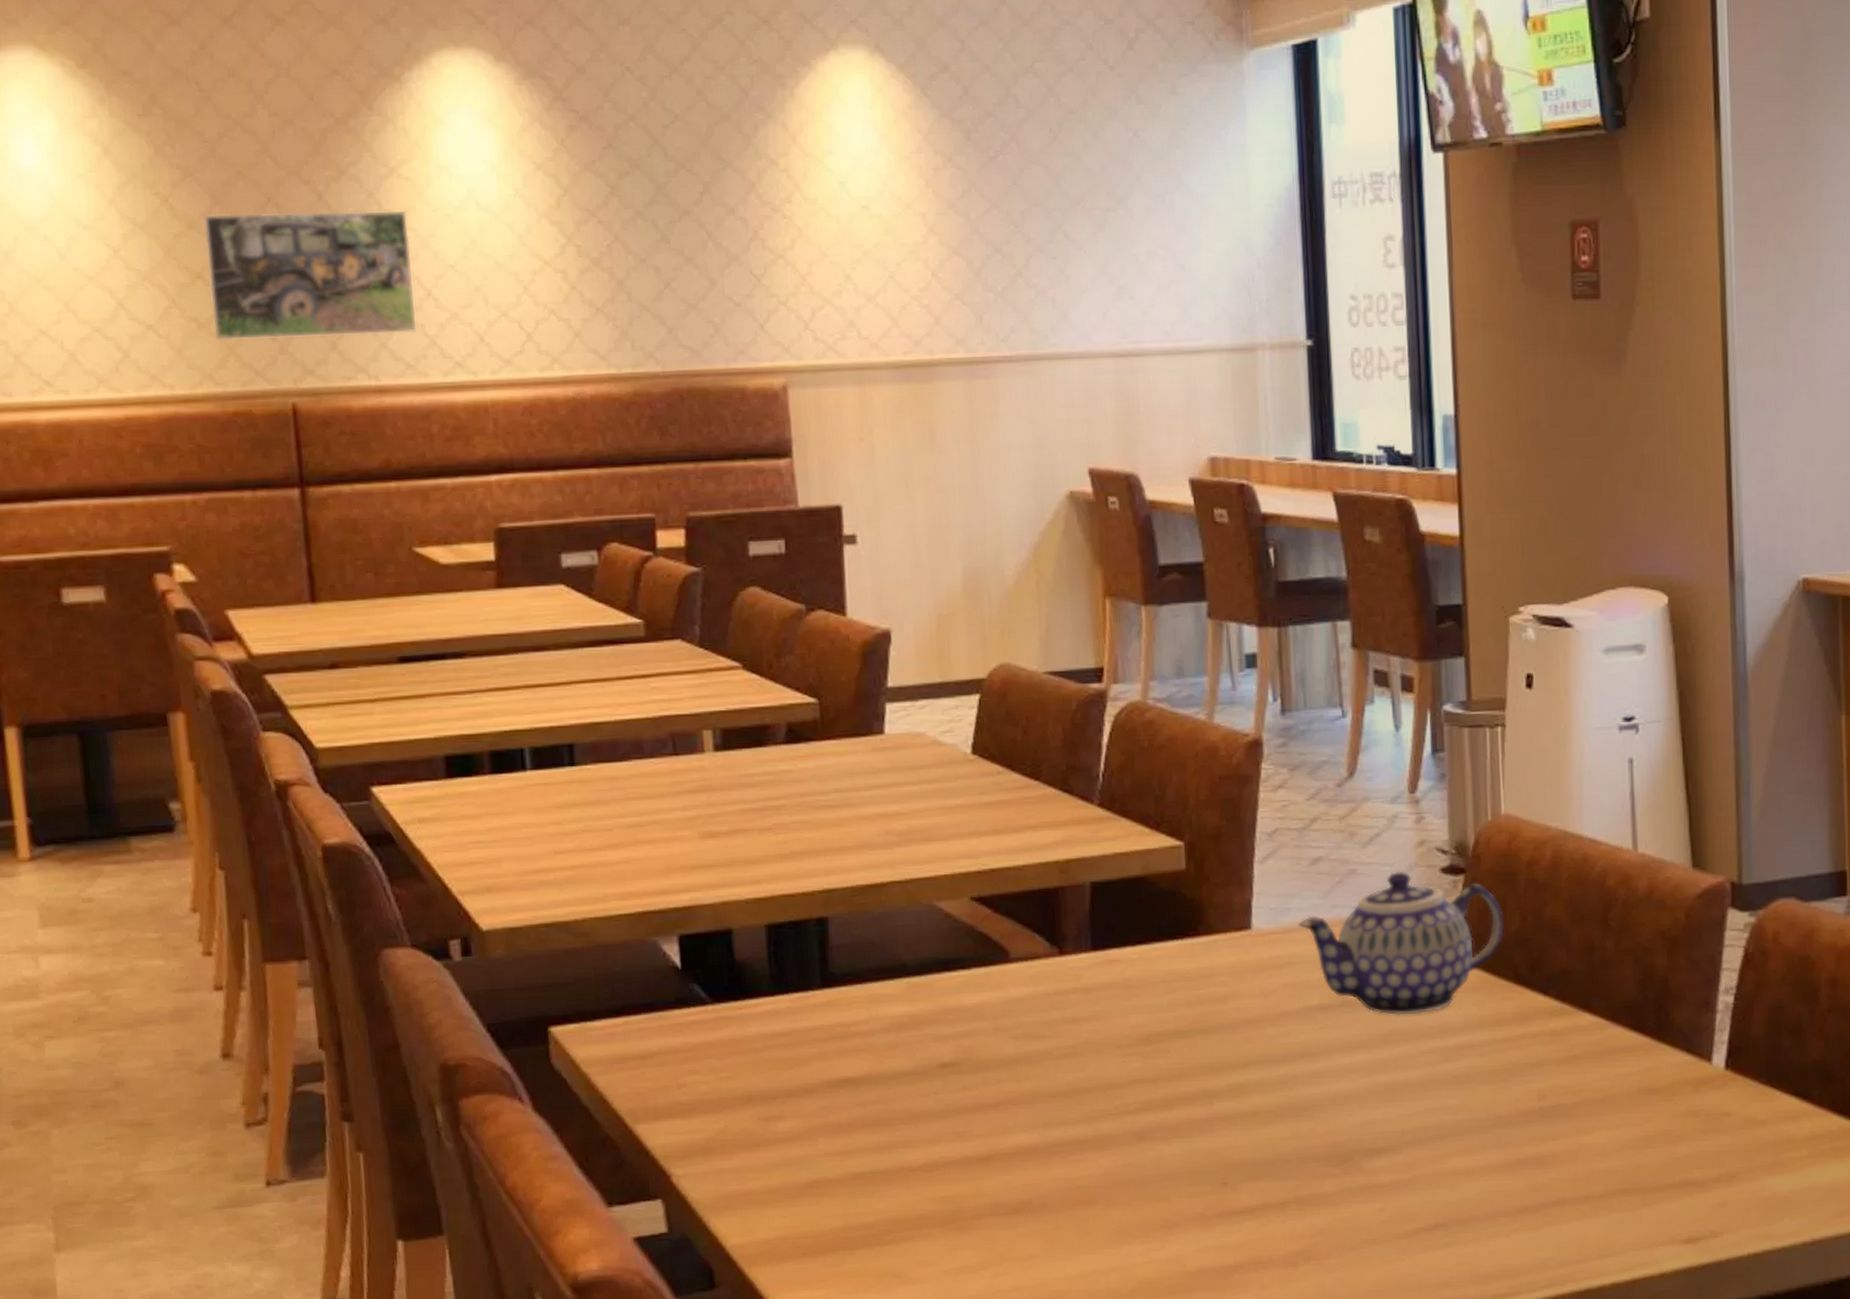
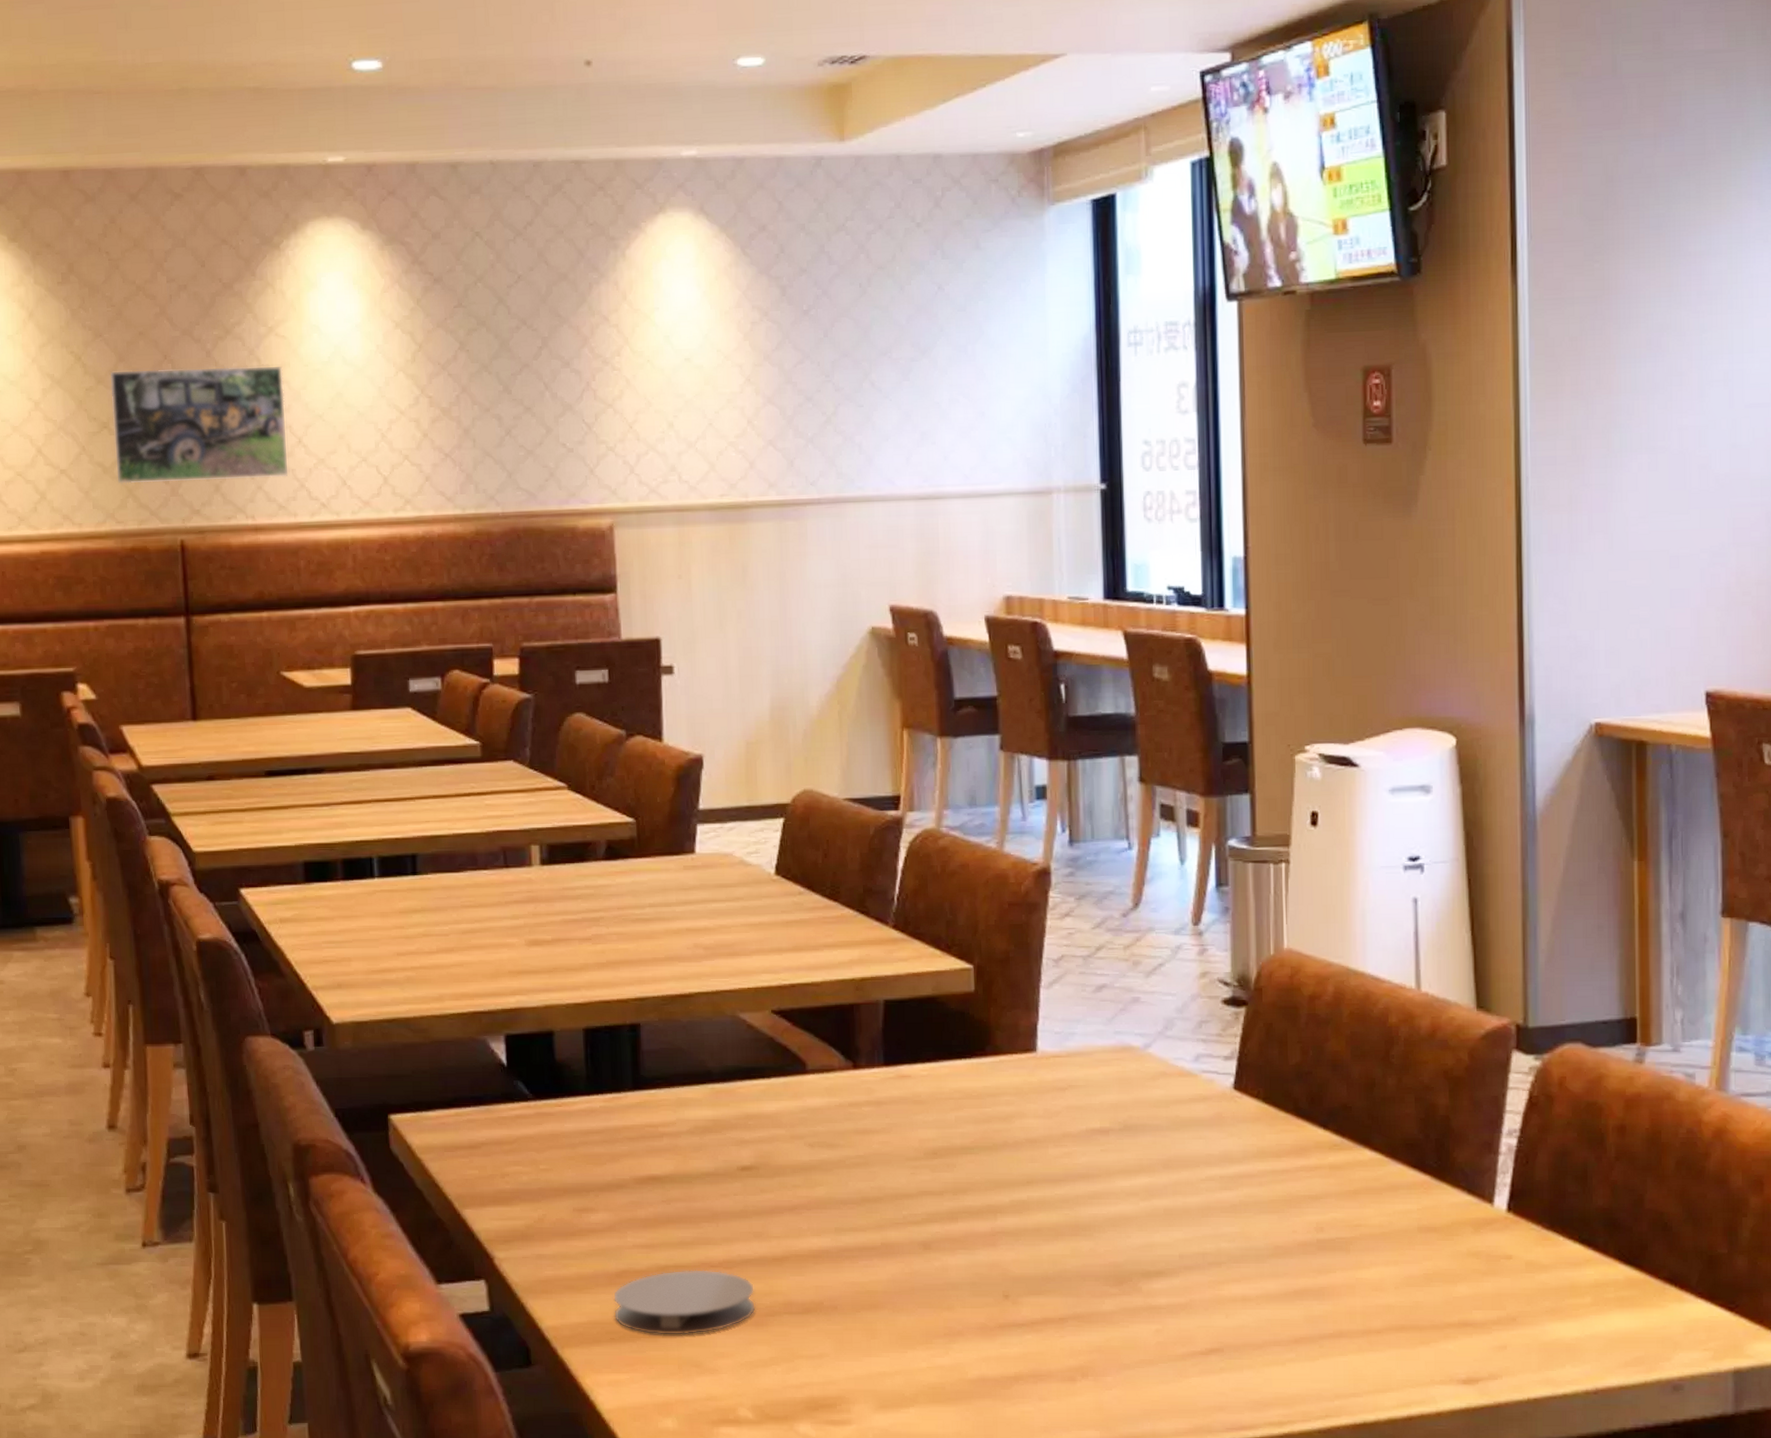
coaster: none [805,1174,960,1247] -> present [614,1270,756,1335]
teapot: present [1298,871,1505,1016] -> none [1082,1001,1286,1142]

